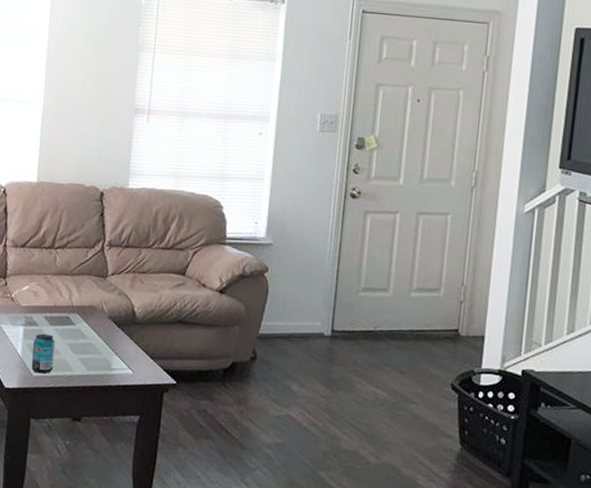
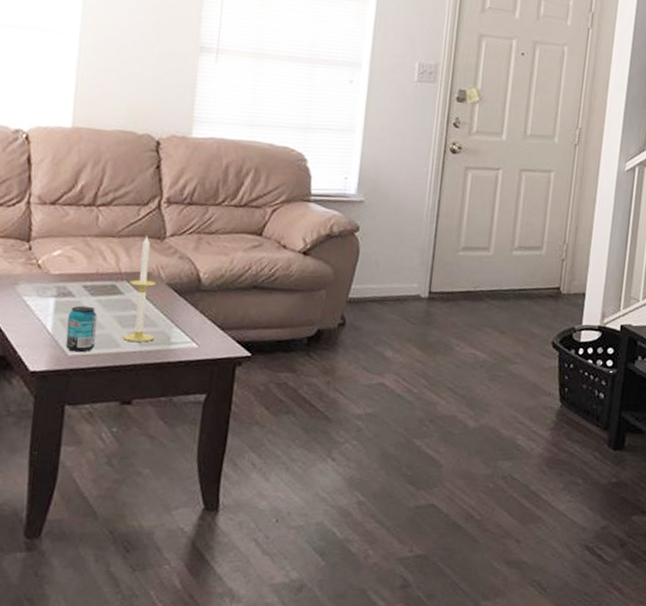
candle: none [74,274,101,367] -> present [122,236,157,342]

